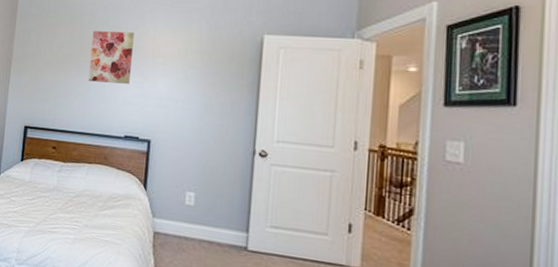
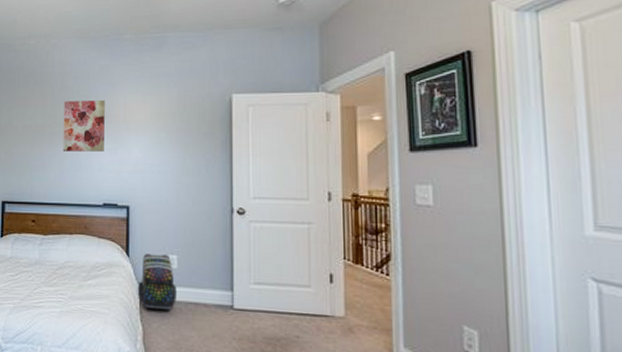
backpack: none [151,188,192,247] -> present [137,254,178,311]

